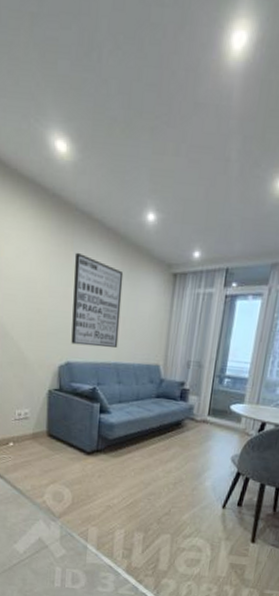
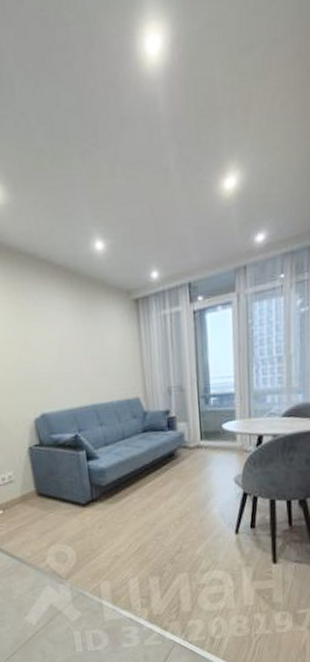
wall art: present [71,252,124,348] -> none [27,297,92,395]

